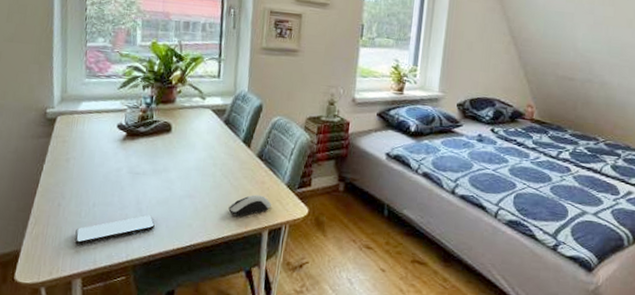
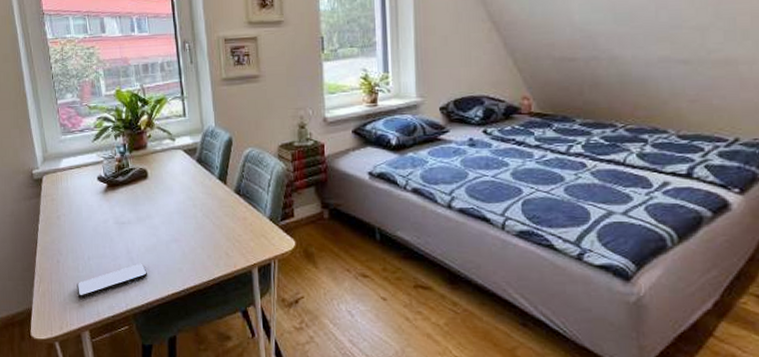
computer mouse: present [228,194,271,217] -> none [215,232,257,257]

